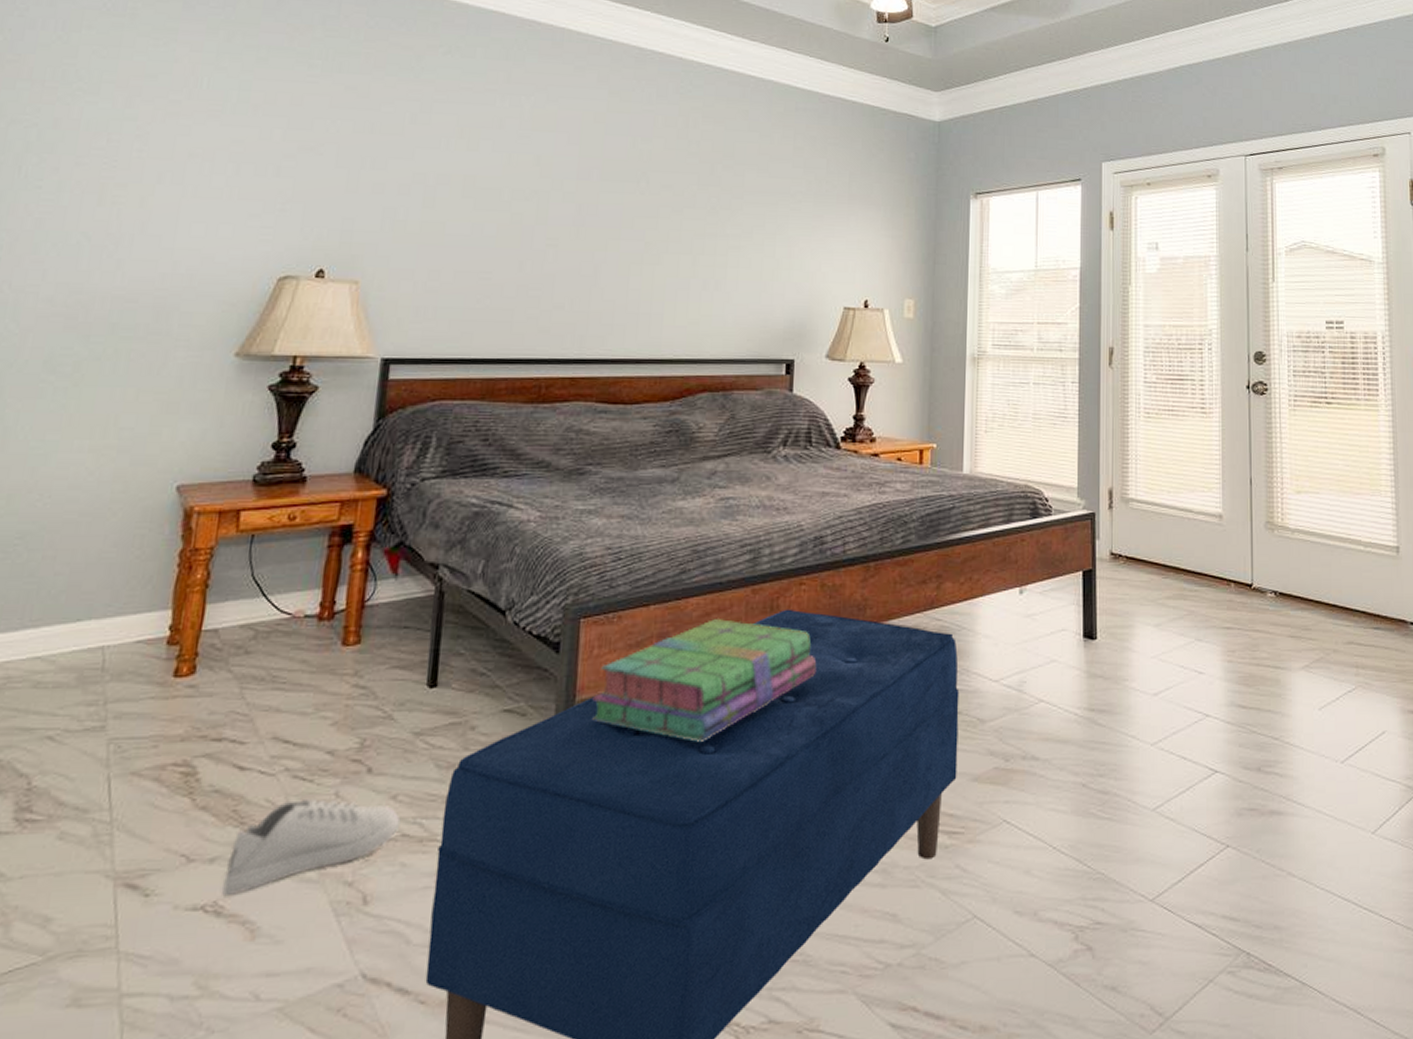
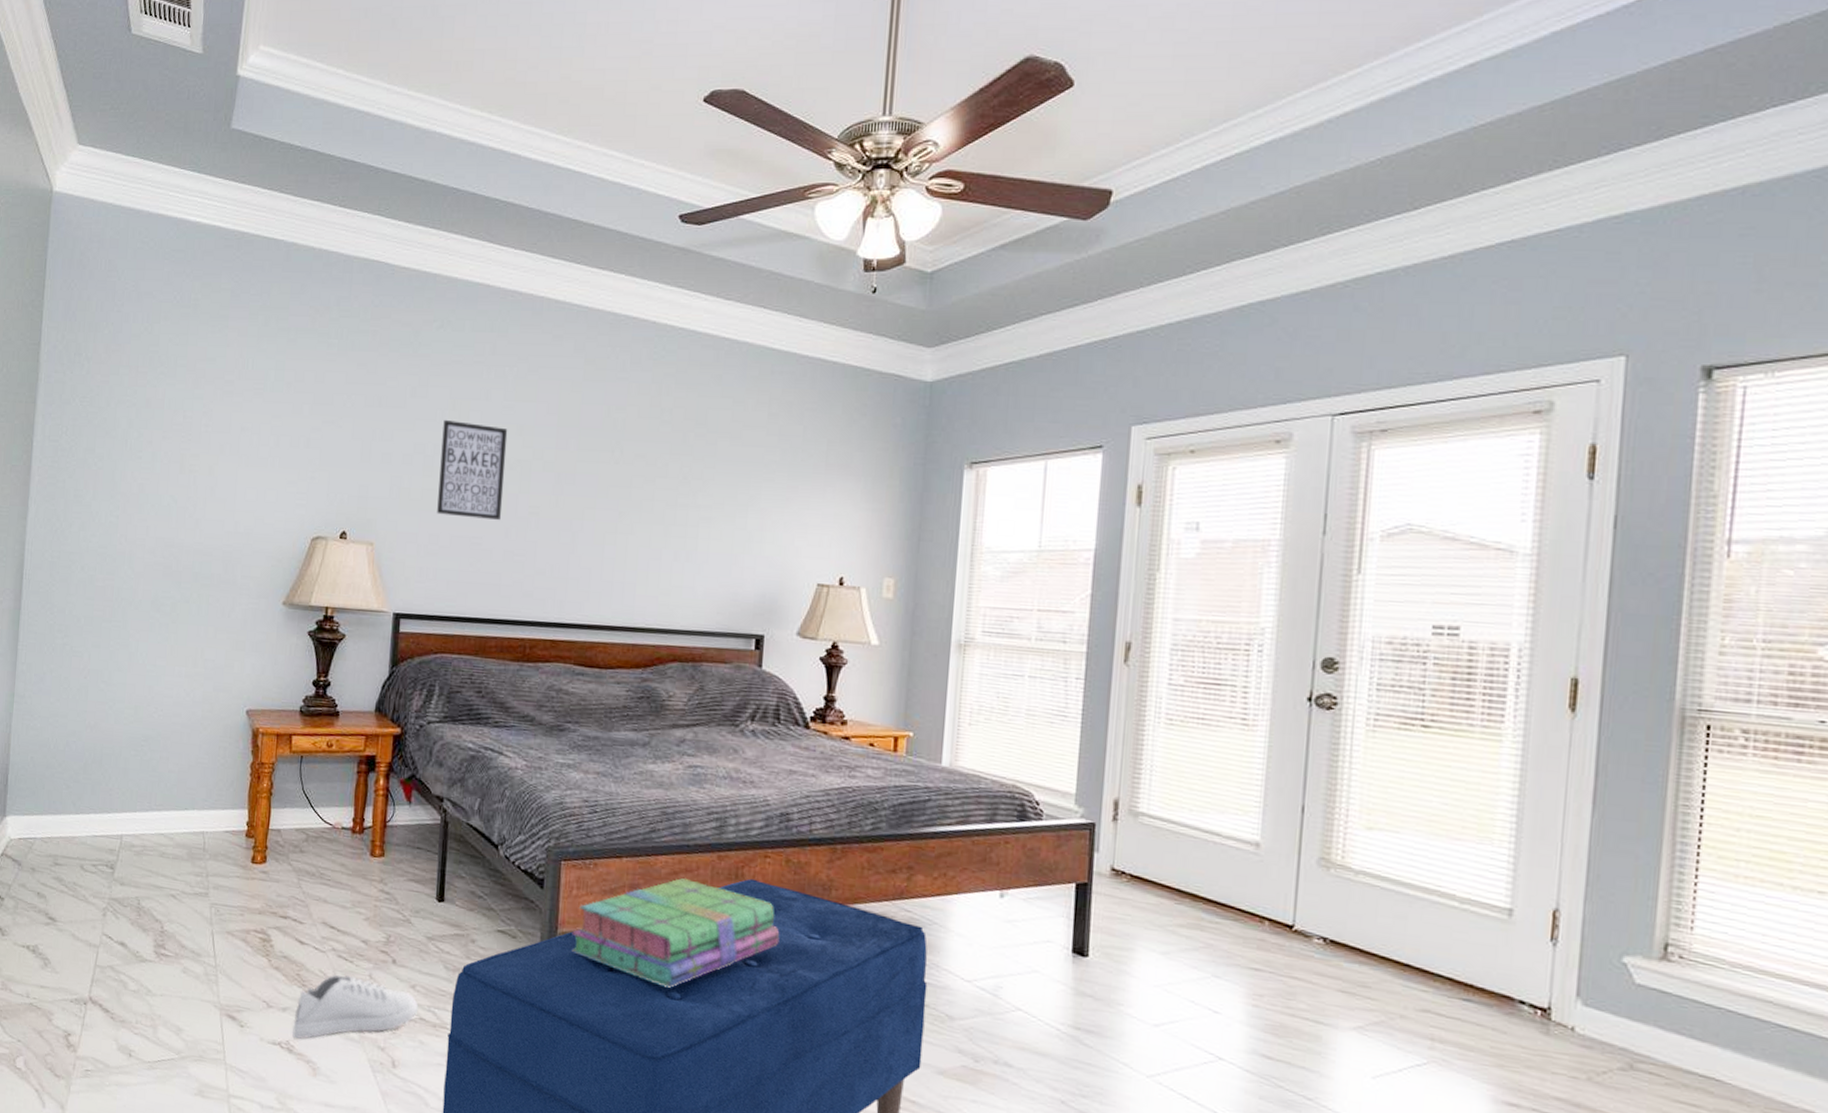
wall art: none [438,147,524,254] -> present [437,419,508,521]

